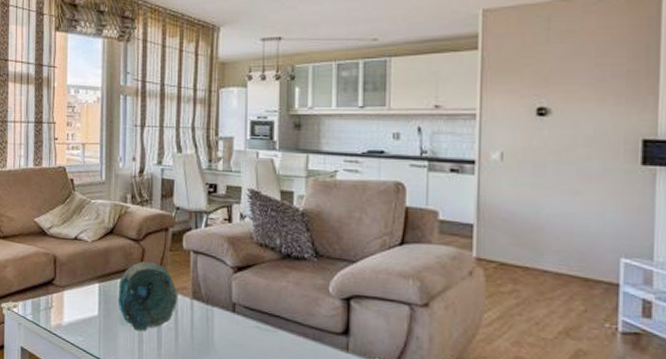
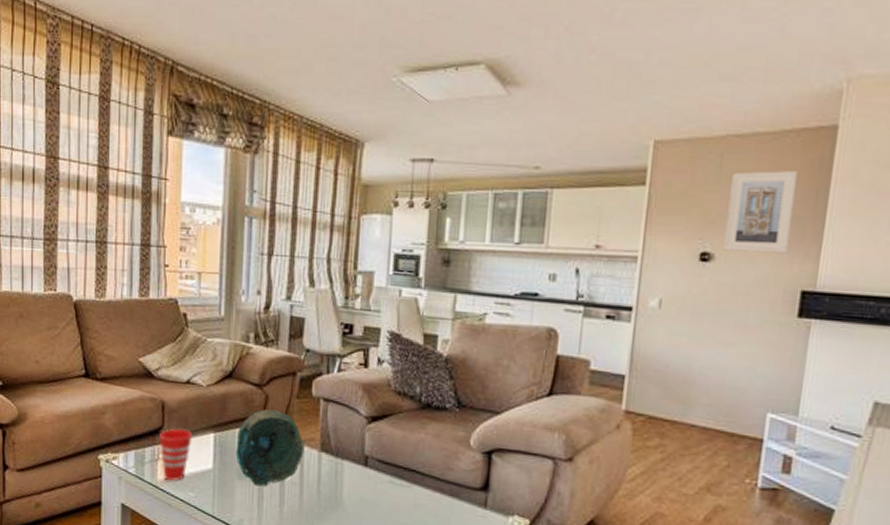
cup: none [52,279,80,327] -> present [159,428,192,481]
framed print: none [560,29,627,105] -> present [723,171,799,254]

